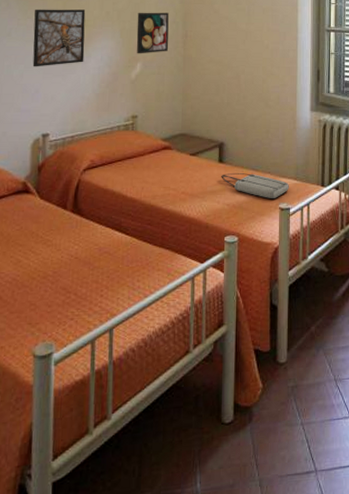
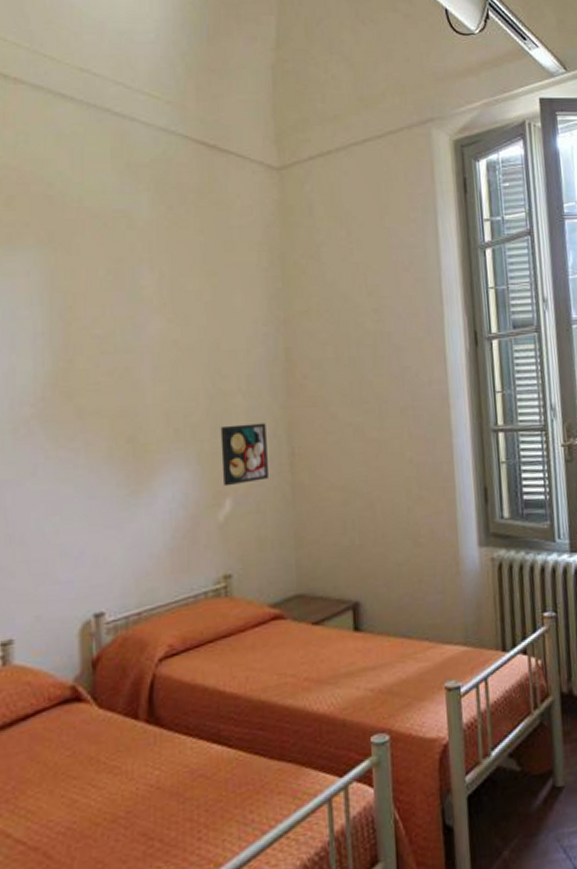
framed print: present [32,9,86,67] -> none [70,428,148,518]
tote bag: present [221,172,289,198] -> none [359,642,457,676]

